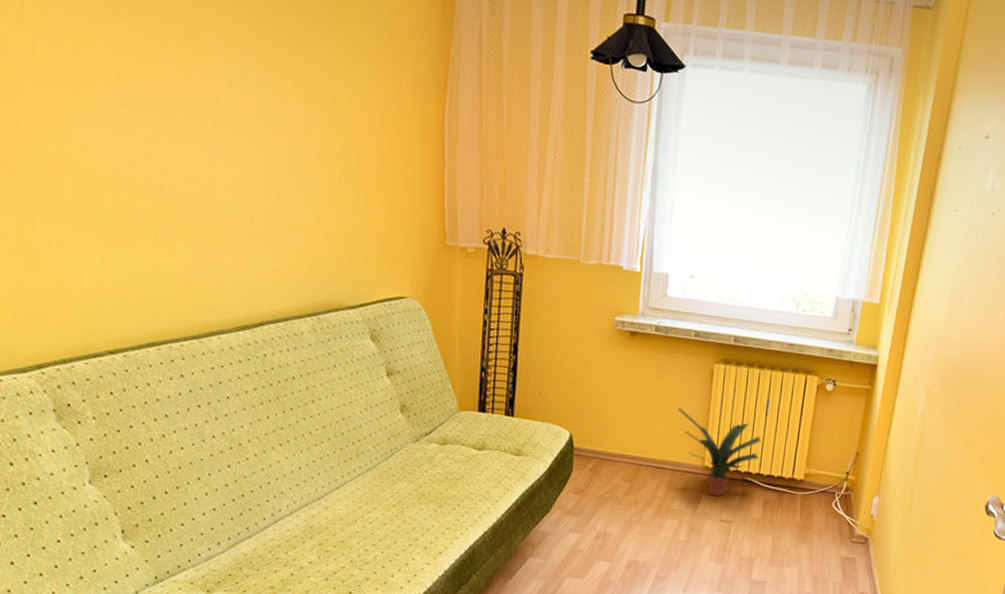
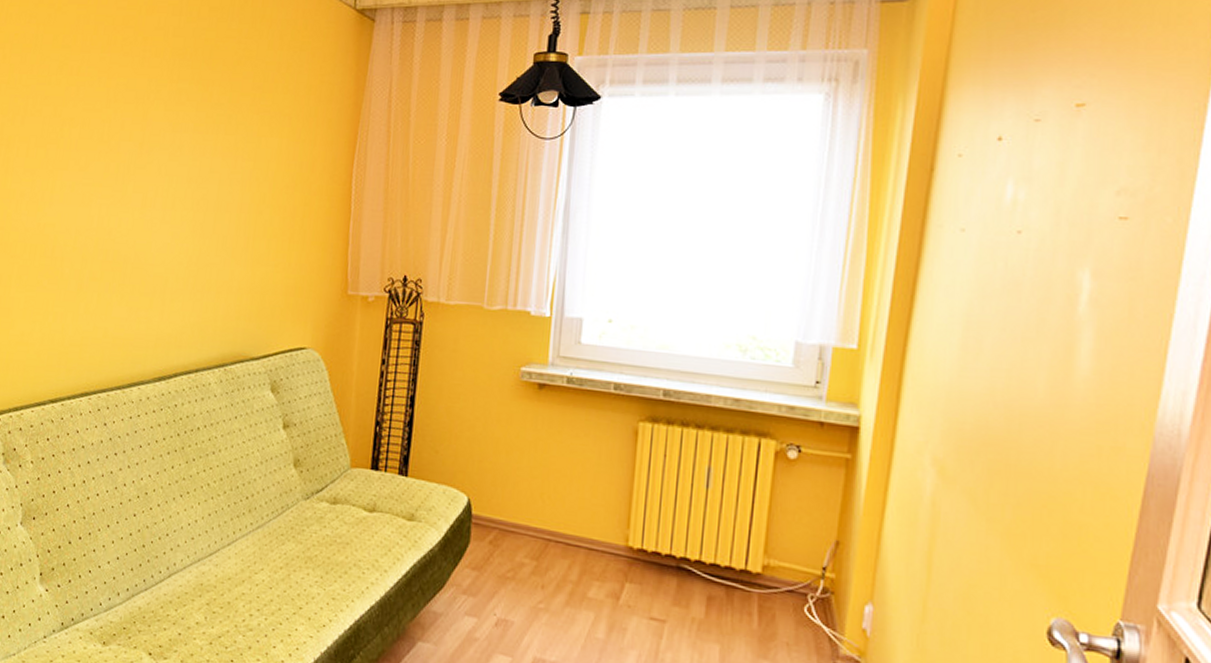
potted plant: present [677,407,761,496] -> none [594,473,701,586]

